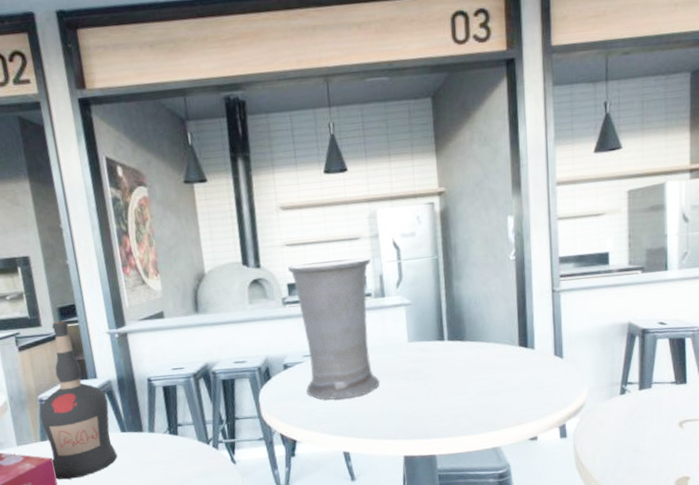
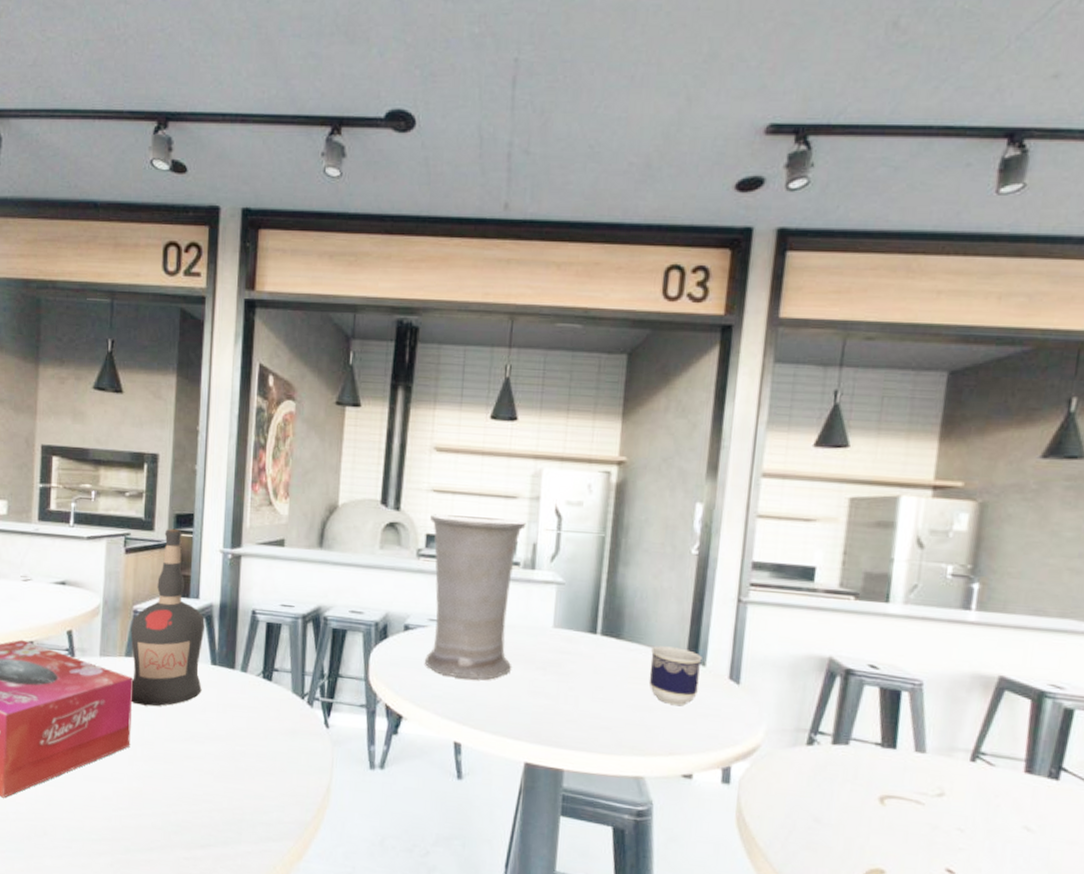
cup: none [490,338,531,385] -> present [648,646,702,705]

